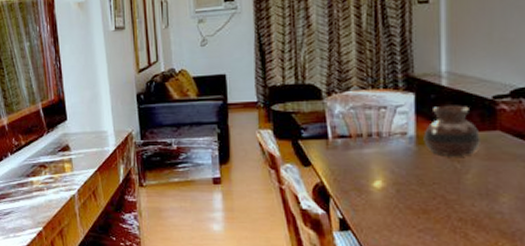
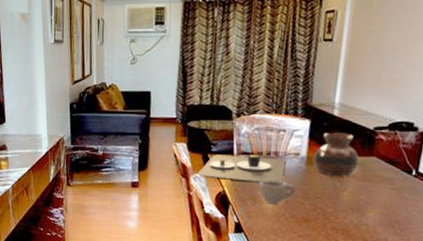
place setting: none [286,136,392,170] -> present [195,154,286,183]
cup: none [362,166,409,194] -> present [258,180,297,204]

